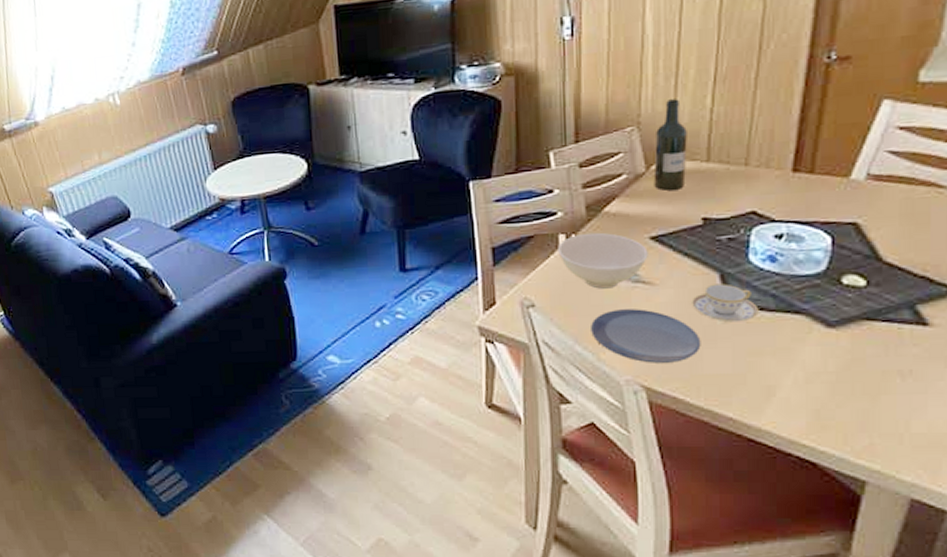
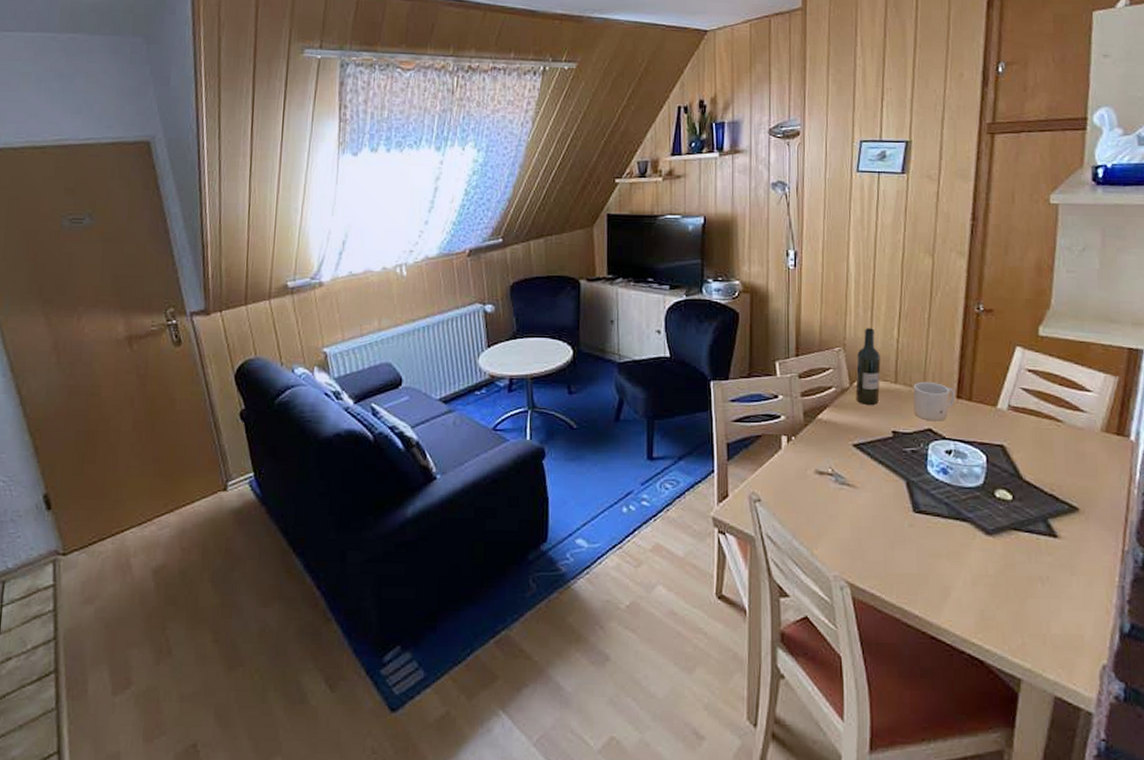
bowl: present [558,232,648,289] -> none [781,436,852,489]
plate: present [591,309,701,363] -> none [806,508,893,561]
teacup: present [692,283,759,322] -> none [885,490,936,526]
mug: none [732,155,792,202] -> present [913,381,956,421]

